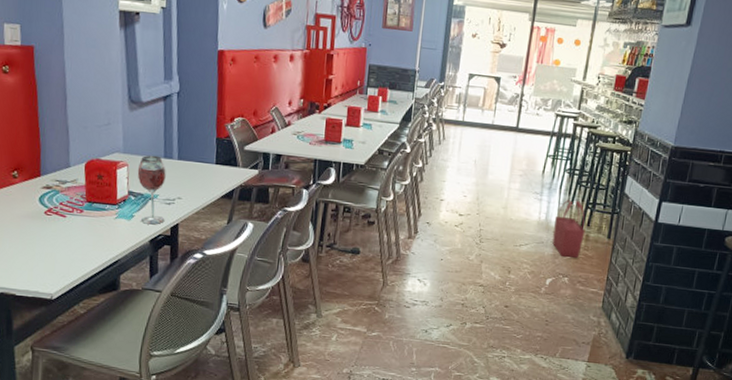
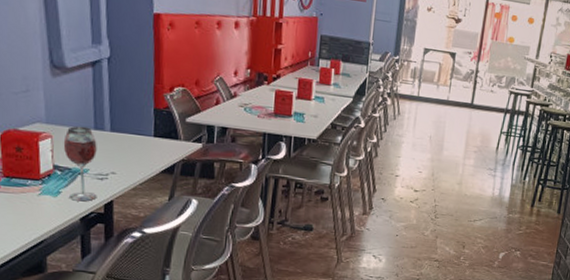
shopping bag: present [552,199,585,258] -> none [505,175,537,232]

